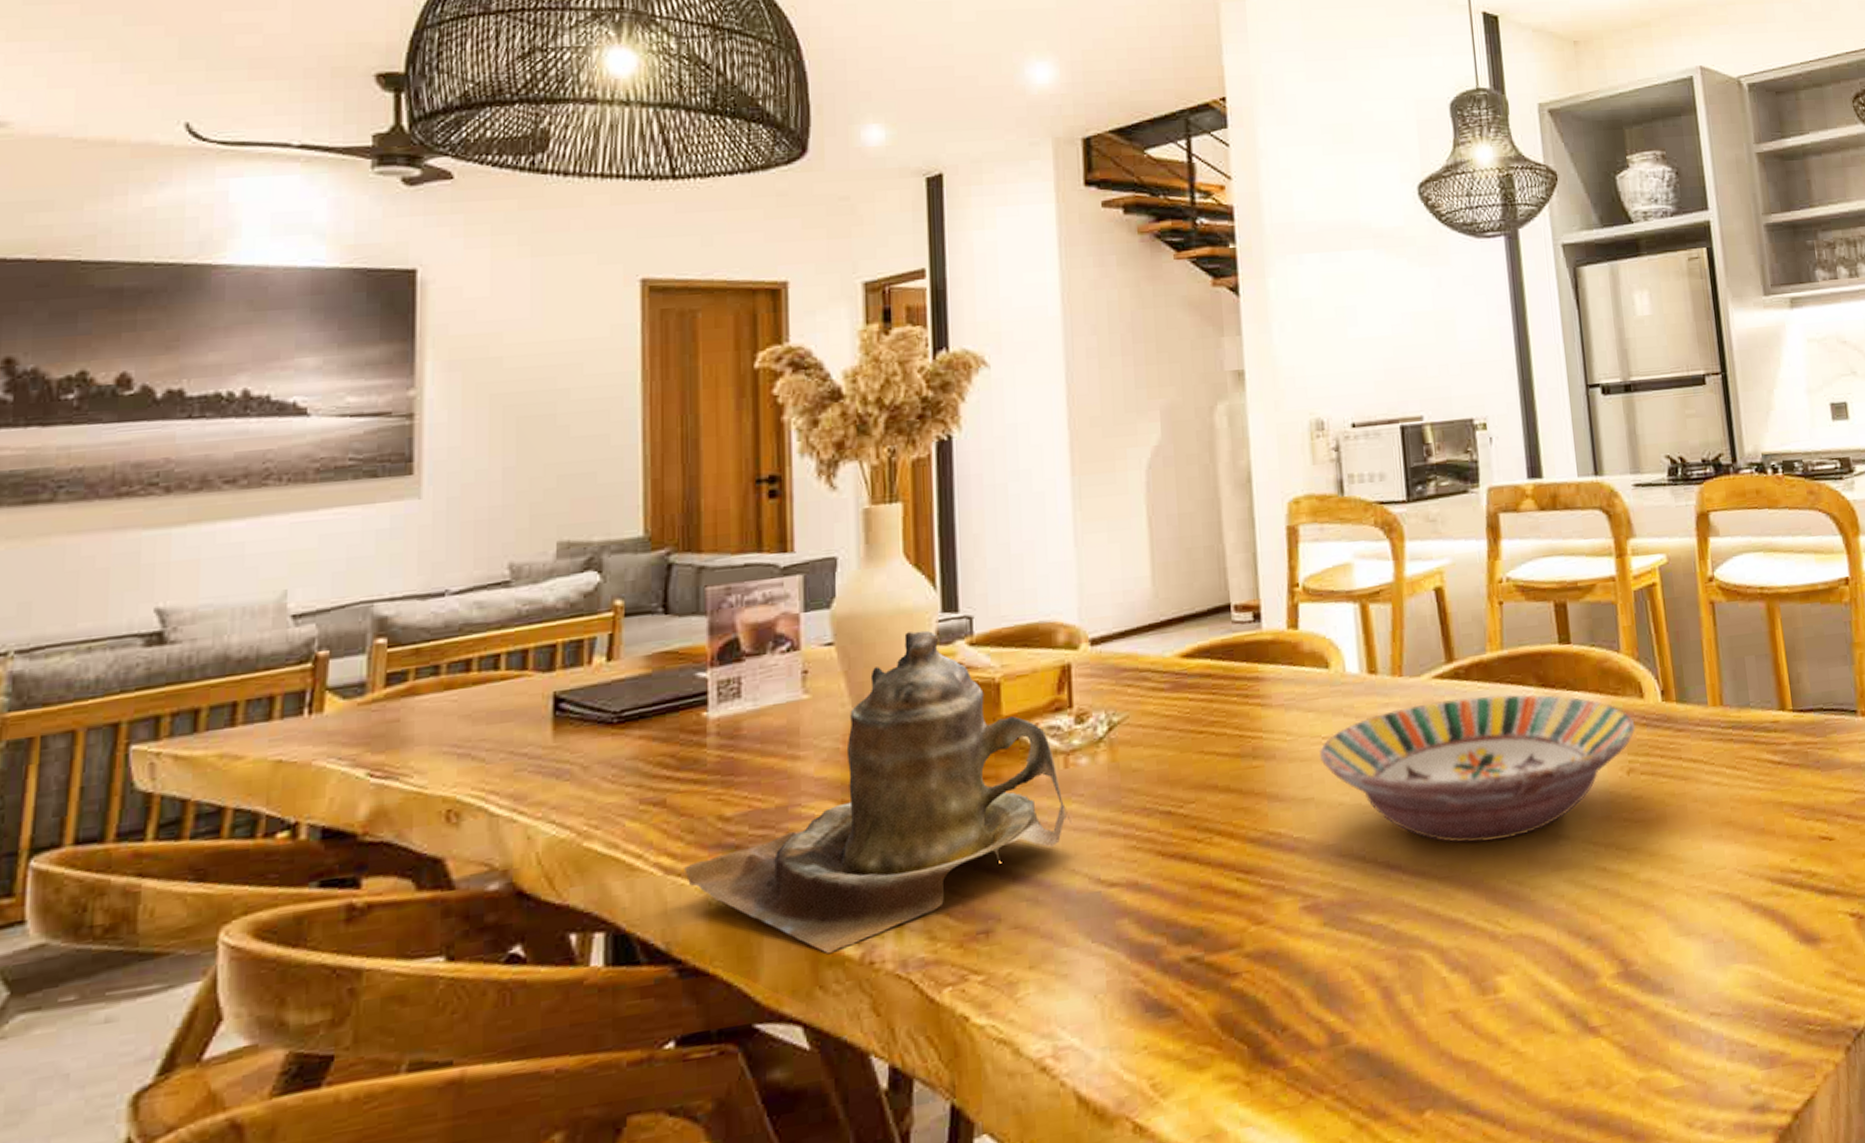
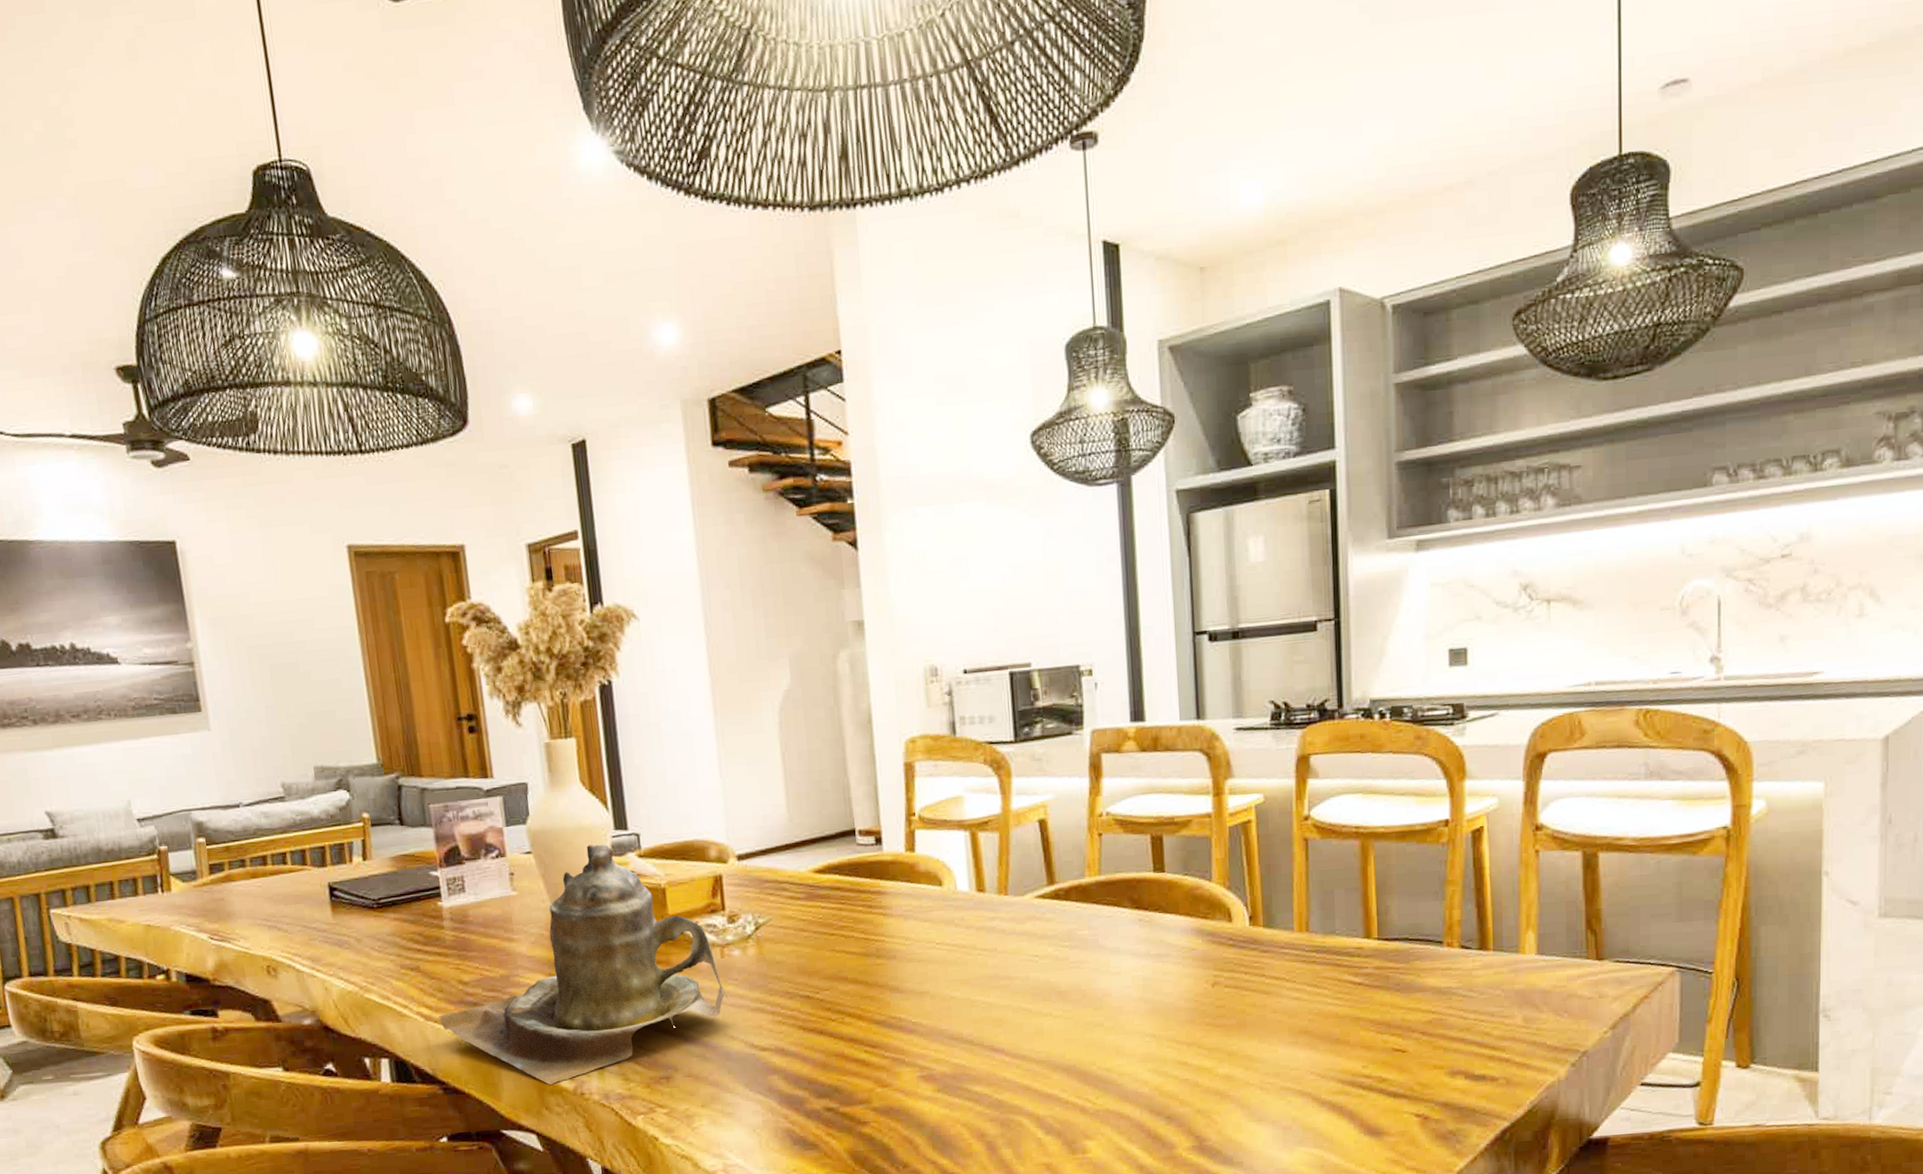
serving bowl: present [1318,694,1636,843] -> none [933,914,1223,1036]

